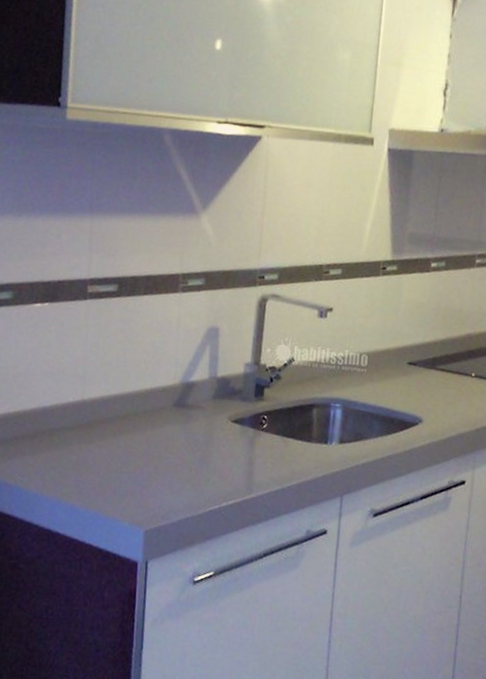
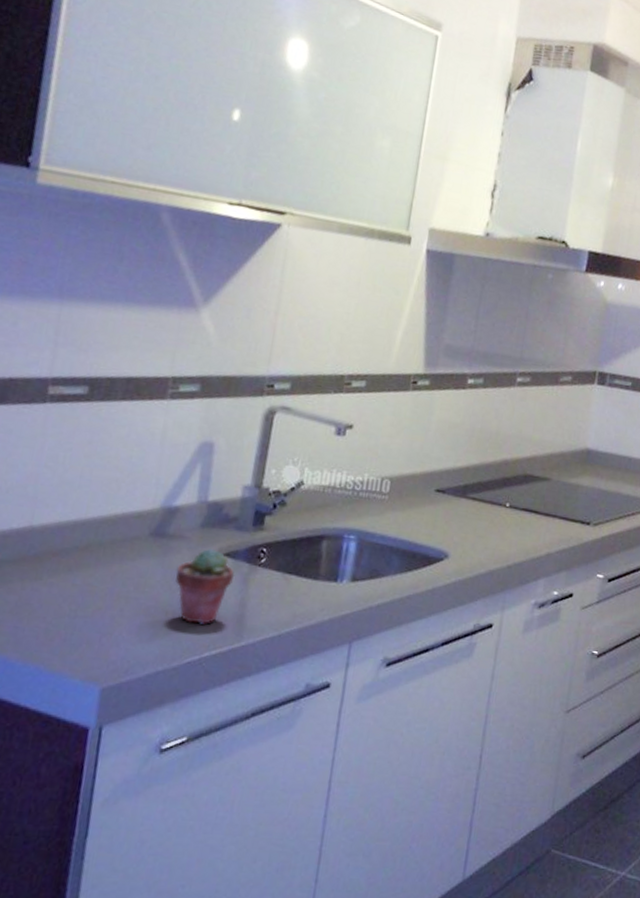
potted succulent: none [195,416,243,480] -> present [175,548,235,625]

